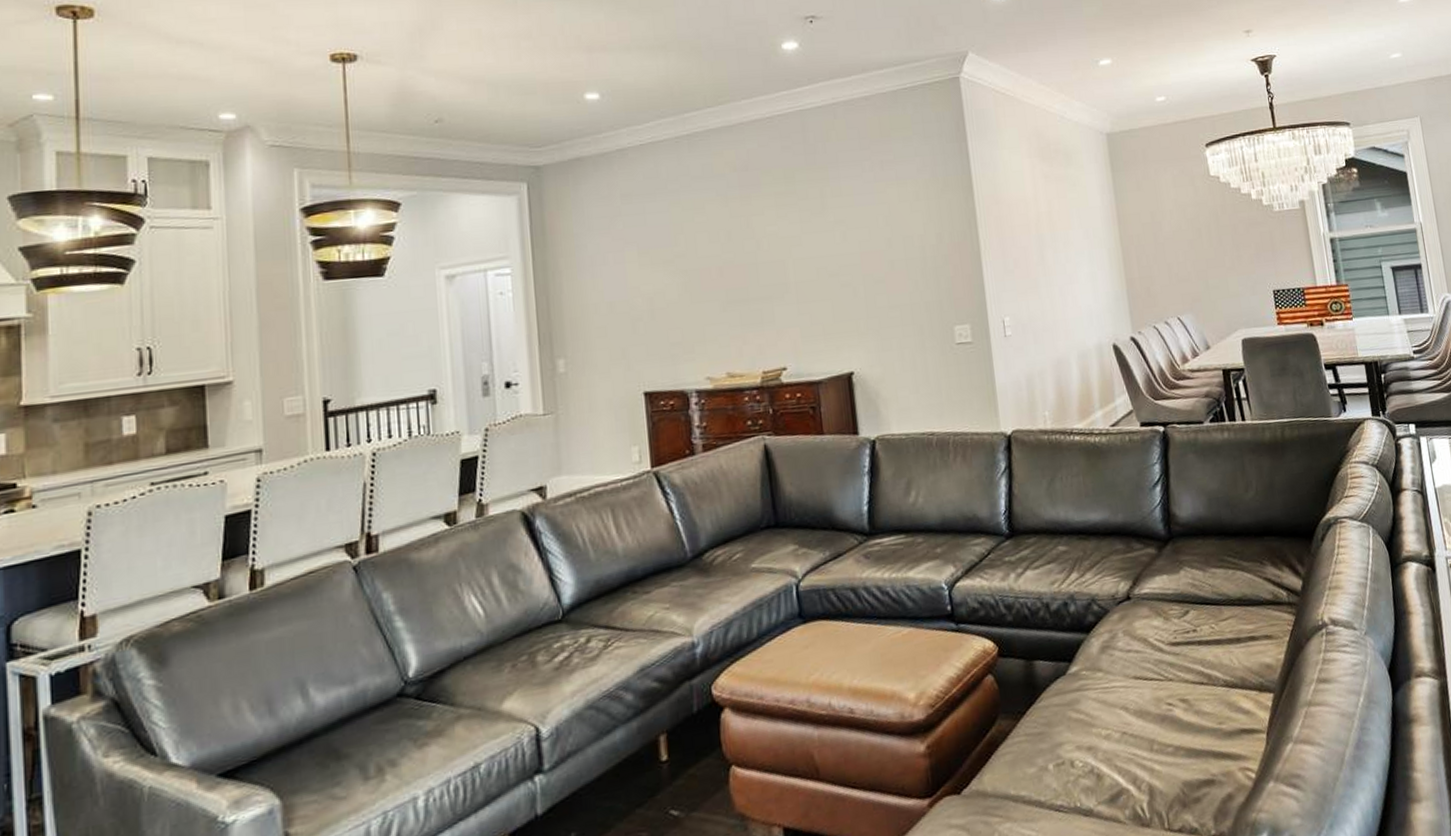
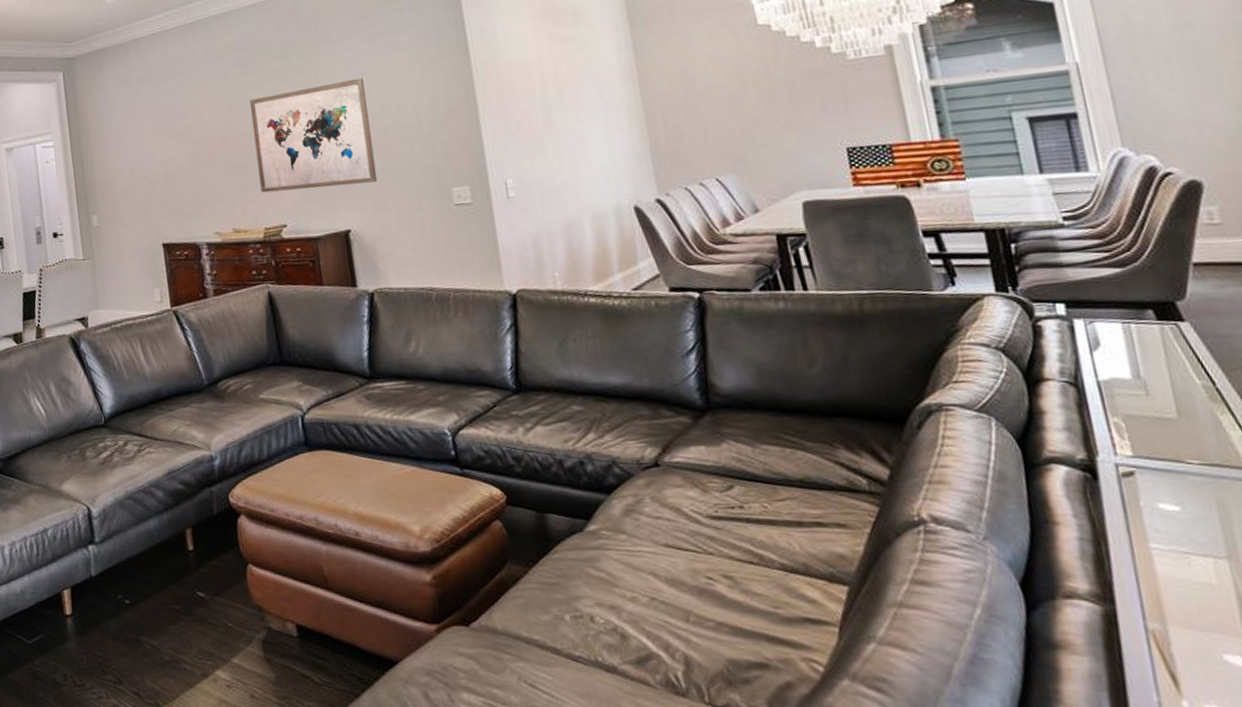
wall art: none [750,207,882,332] -> present [249,78,378,193]

